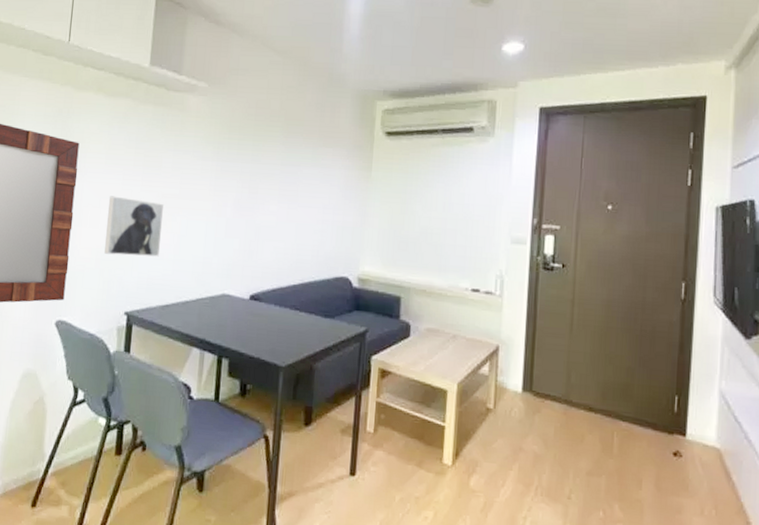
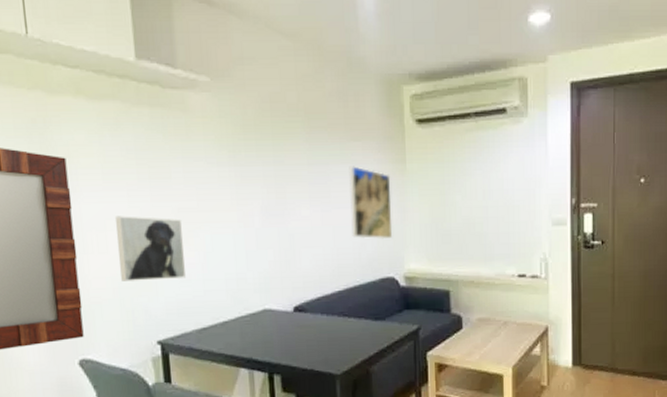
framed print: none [313,169,356,240] -> present [349,166,393,239]

